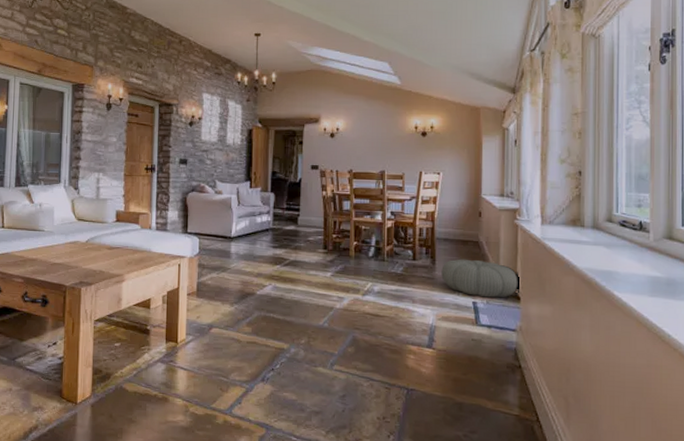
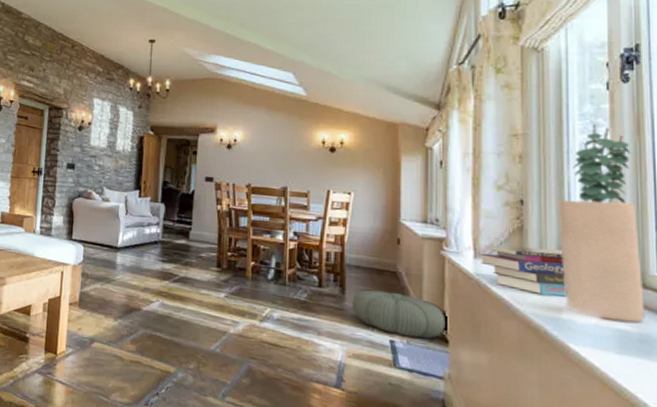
books: none [547,212,613,253] -> present [481,244,566,297]
vase: none [607,102,672,270] -> present [556,124,645,323]

